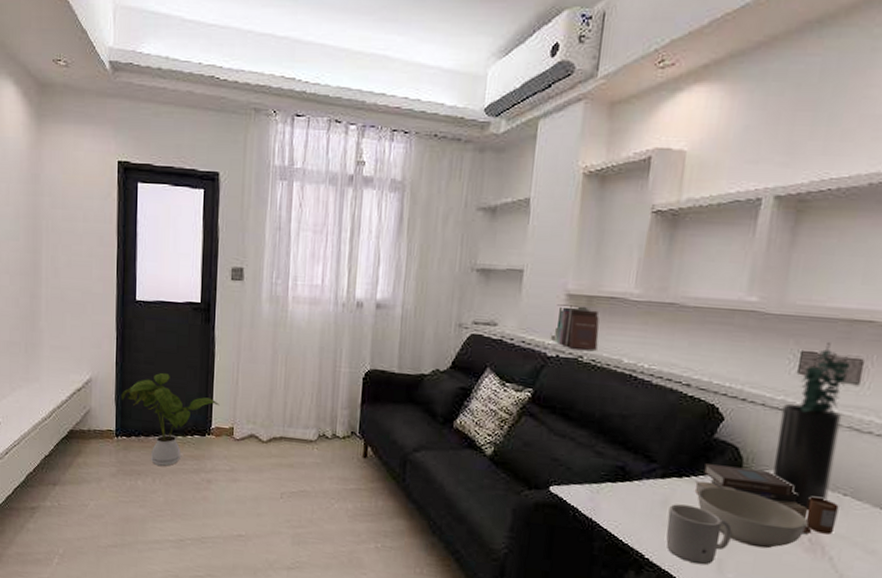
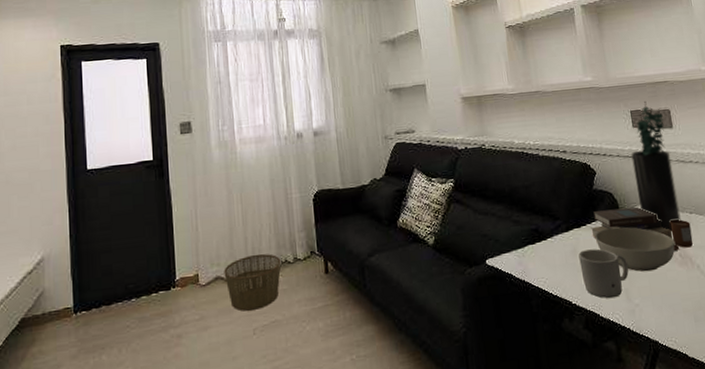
house plant: present [121,372,220,466] -> none [78,234,182,334]
basket: none [258,421,319,476] -> present [224,253,281,311]
books: present [550,304,599,350] -> none [456,105,494,140]

